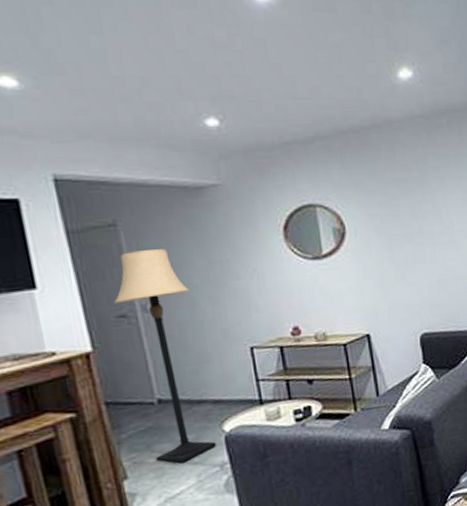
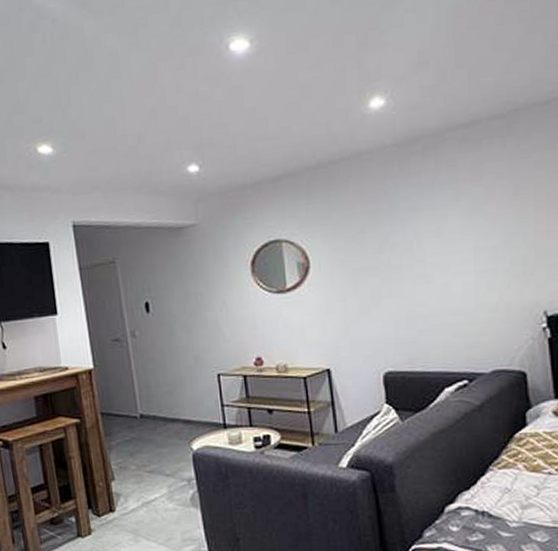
lamp: present [114,249,216,463] -> none [111,282,185,472]

